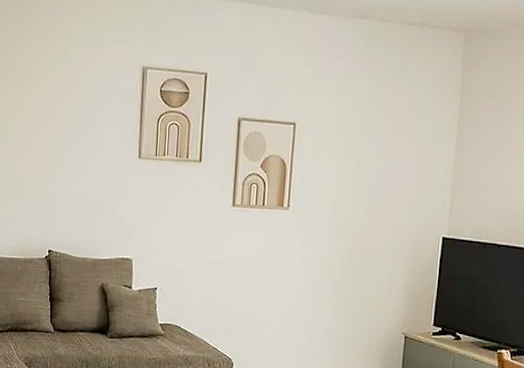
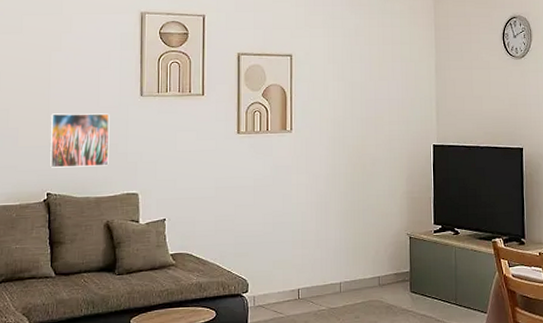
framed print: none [51,170,109,228] -> present [49,113,110,168]

